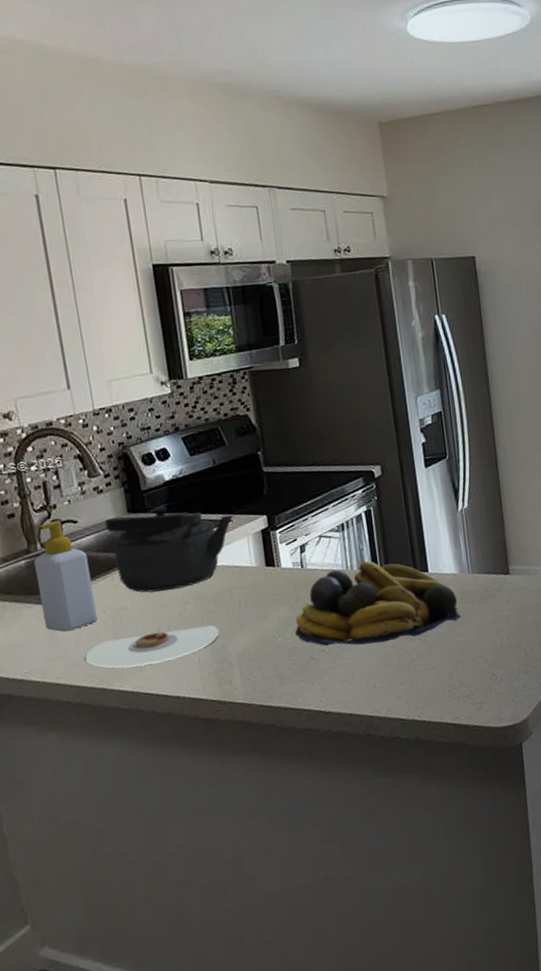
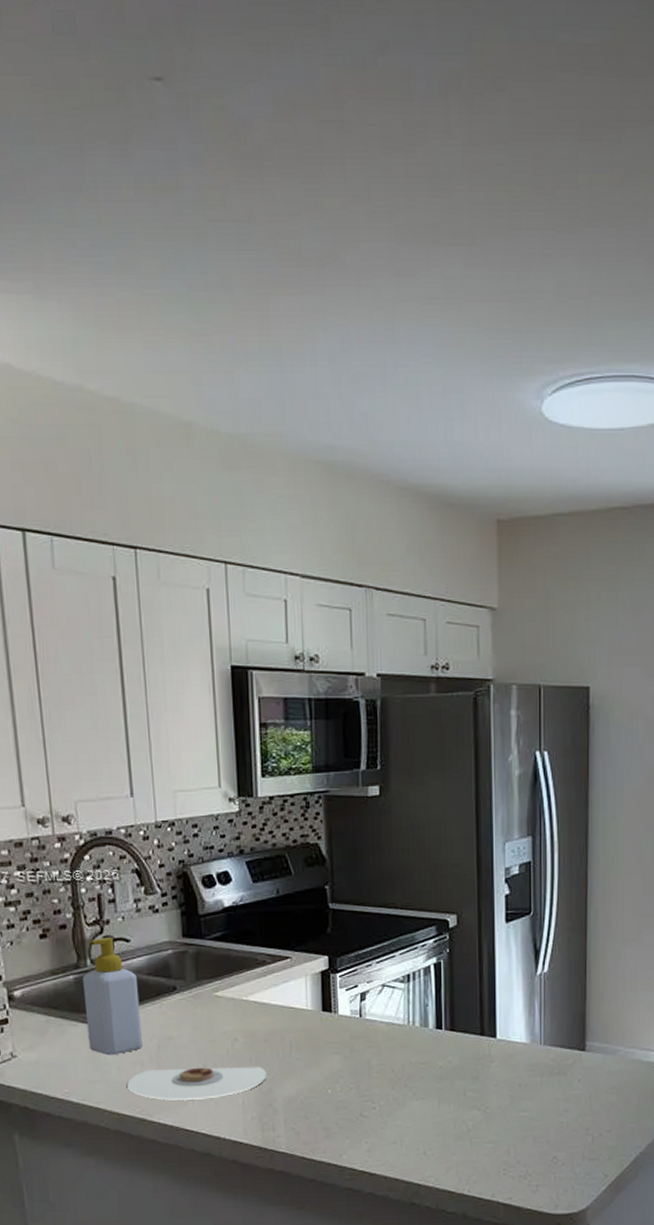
kettle: present [104,506,233,593] -> none [158,934,293,1025]
fruit bowl: present [295,561,462,646] -> none [346,1018,528,1108]

